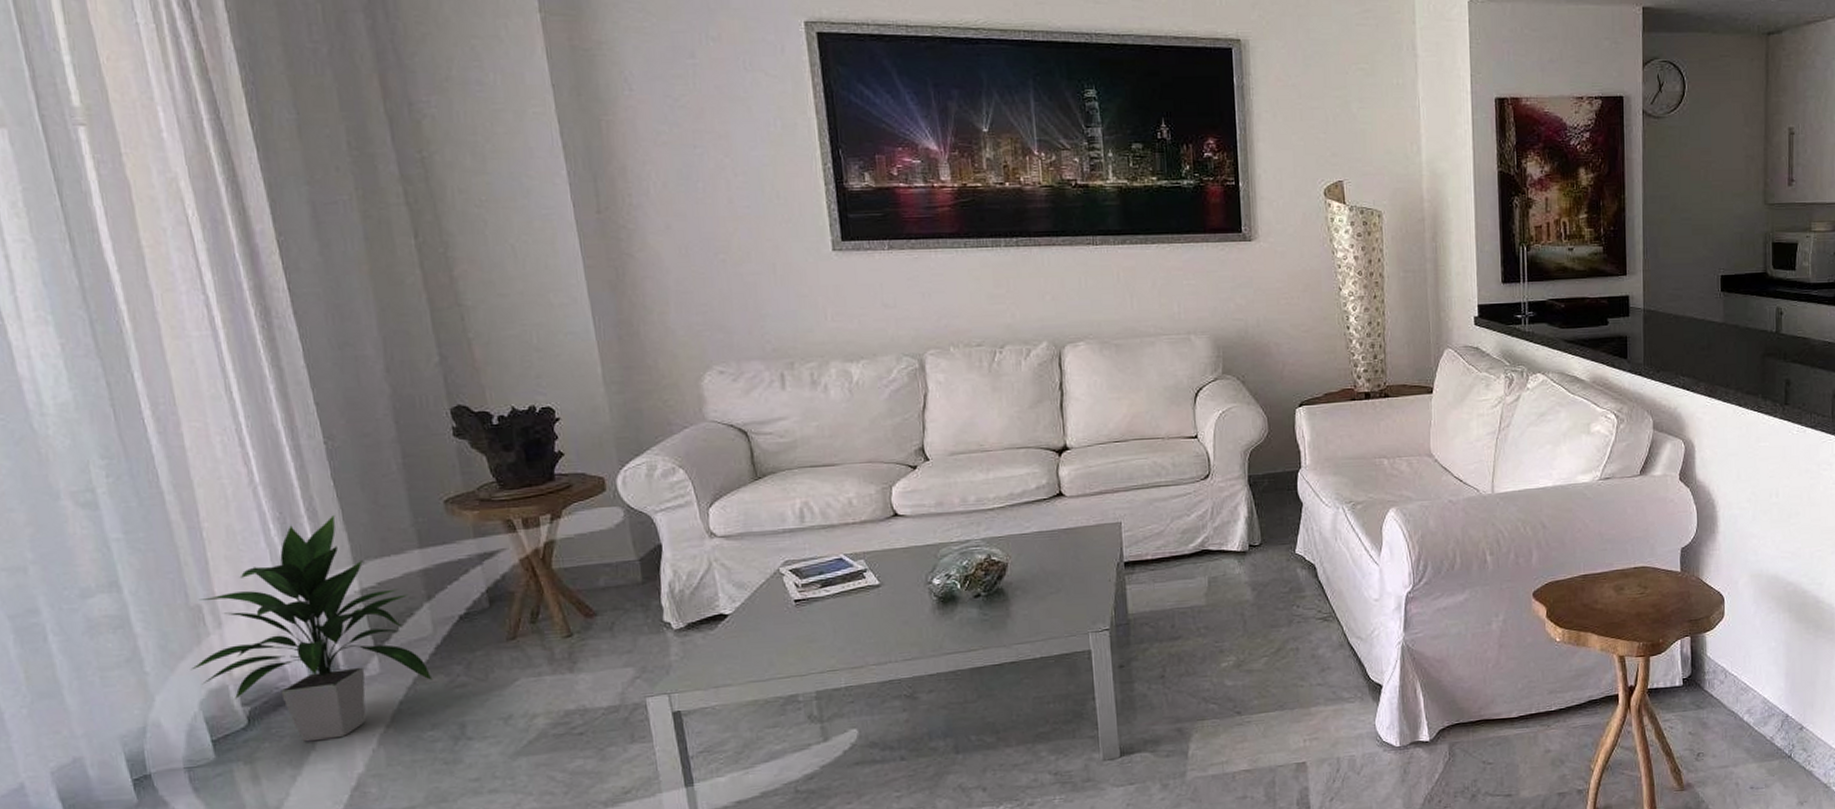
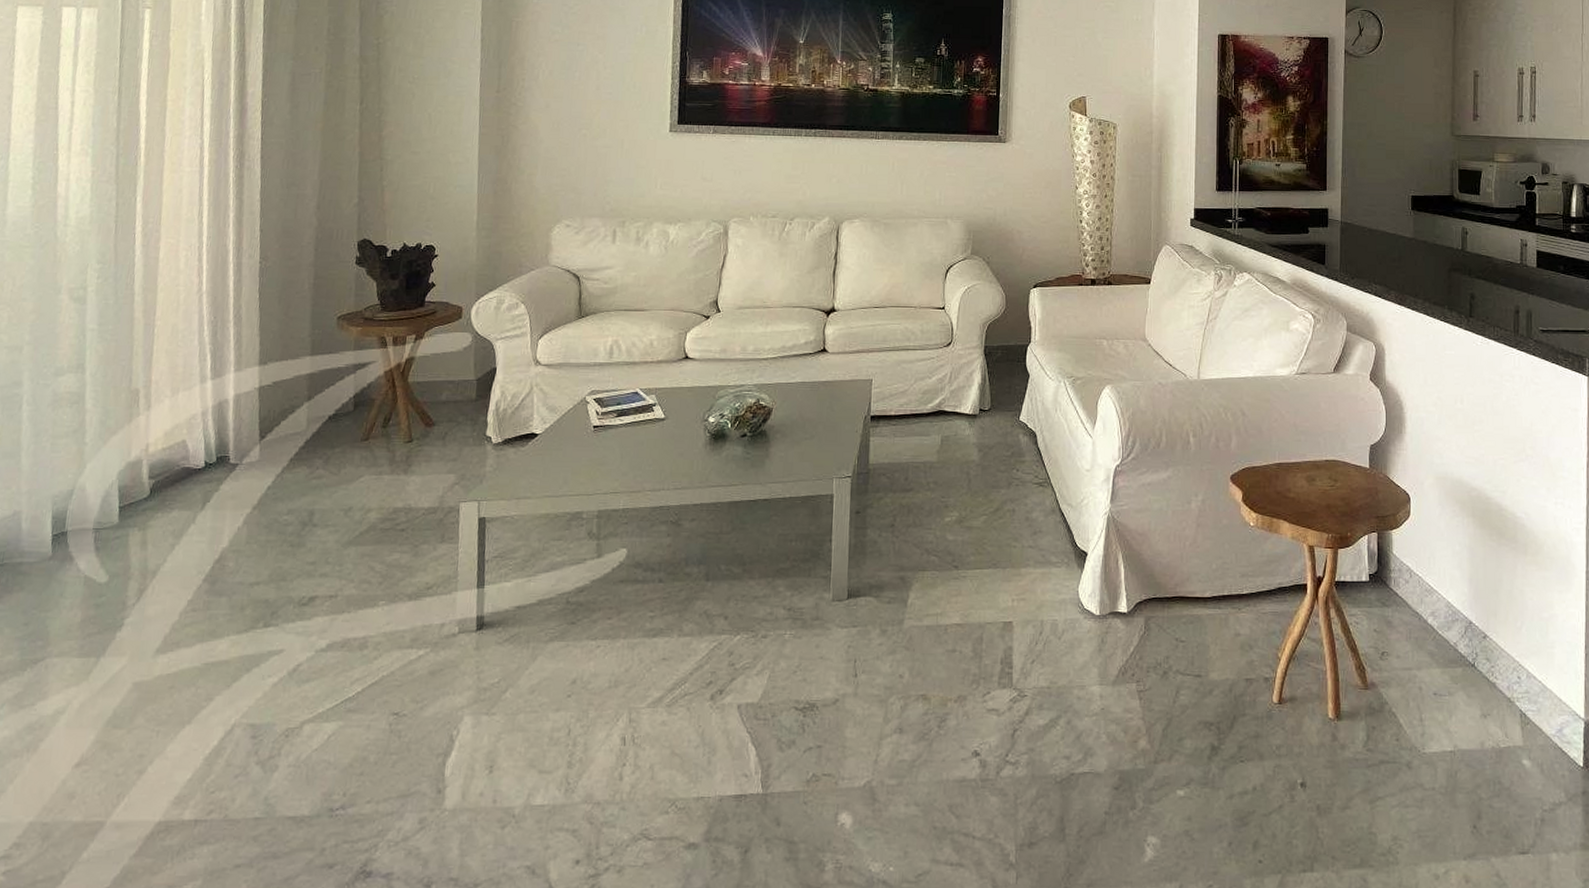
indoor plant: present [190,515,433,742] -> none [118,323,298,516]

